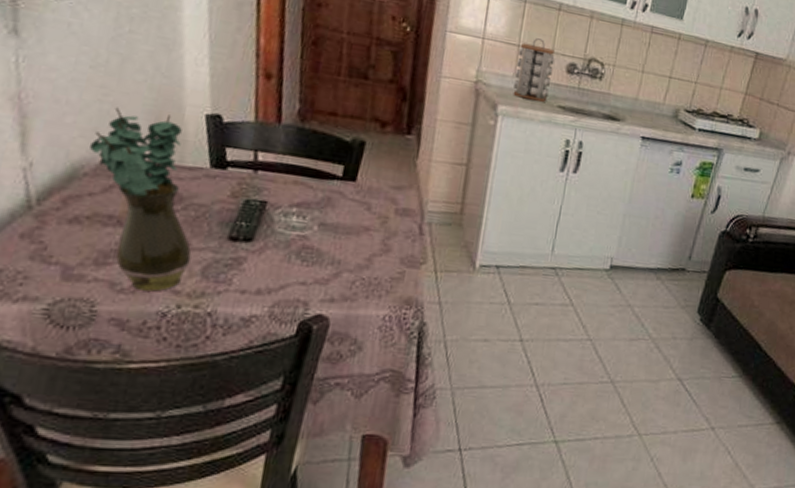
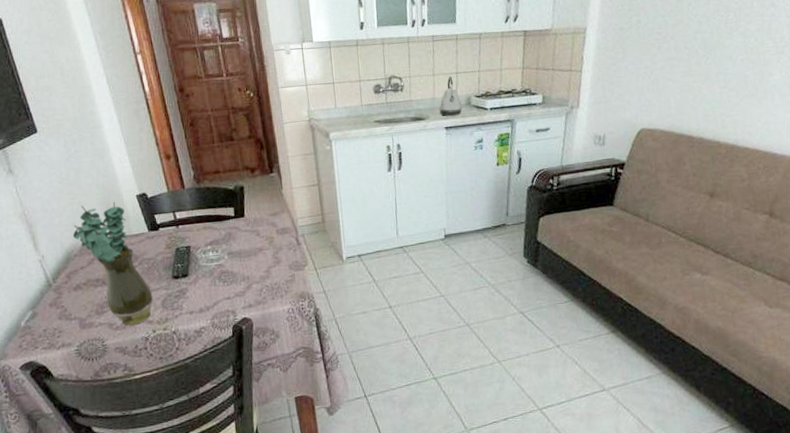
spice rack: present [513,37,555,102] -> none [334,72,365,123]
kettle: none [639,78,668,127] -> present [438,76,463,117]

